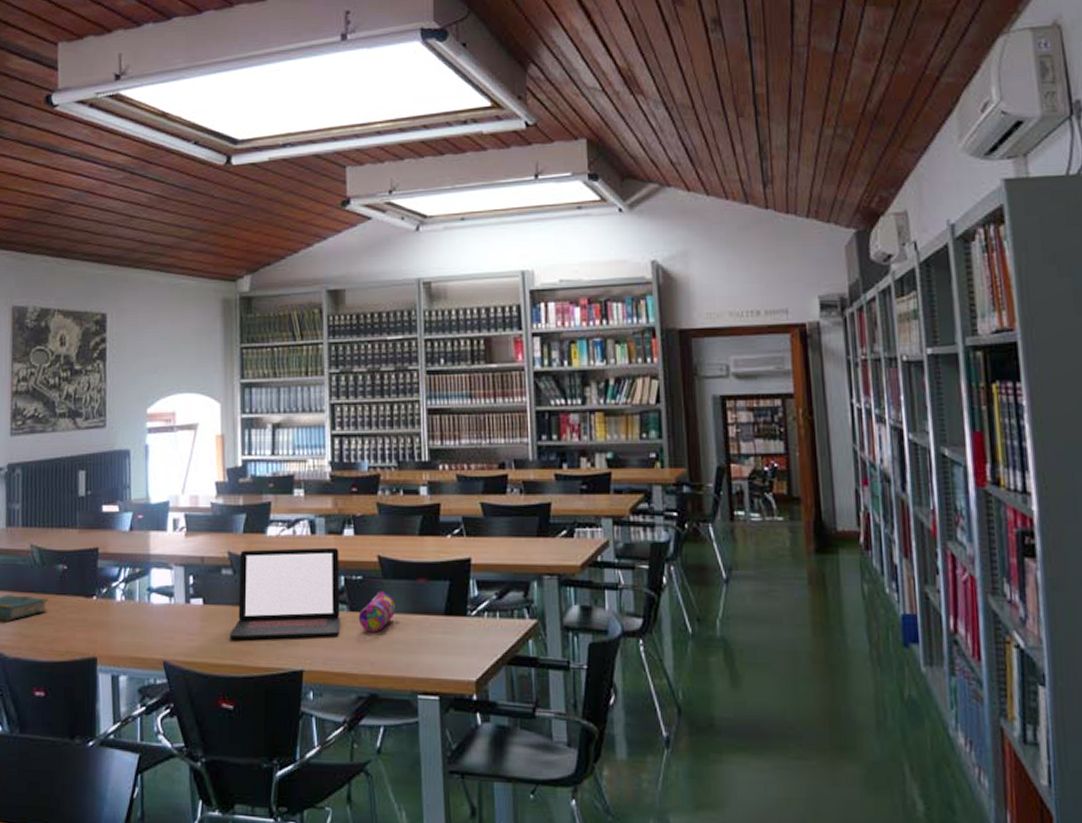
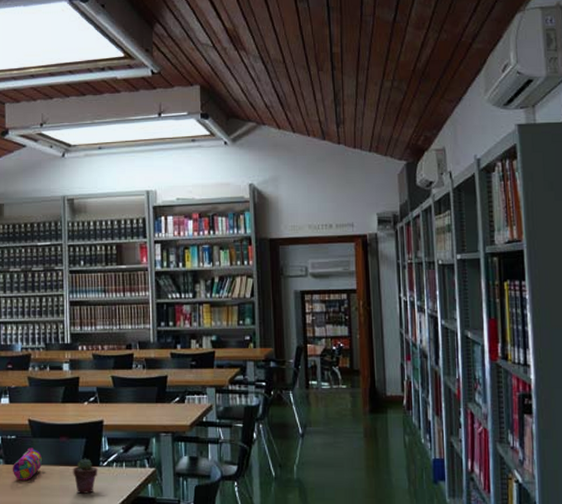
potted succulent: none [434,605,465,651] -> present [73,458,98,494]

